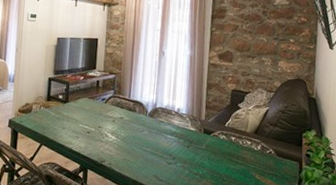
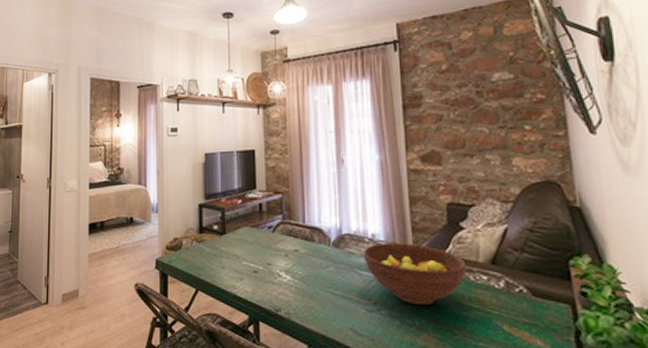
fruit bowl: none [169,115,239,160] -> present [363,242,467,305]

